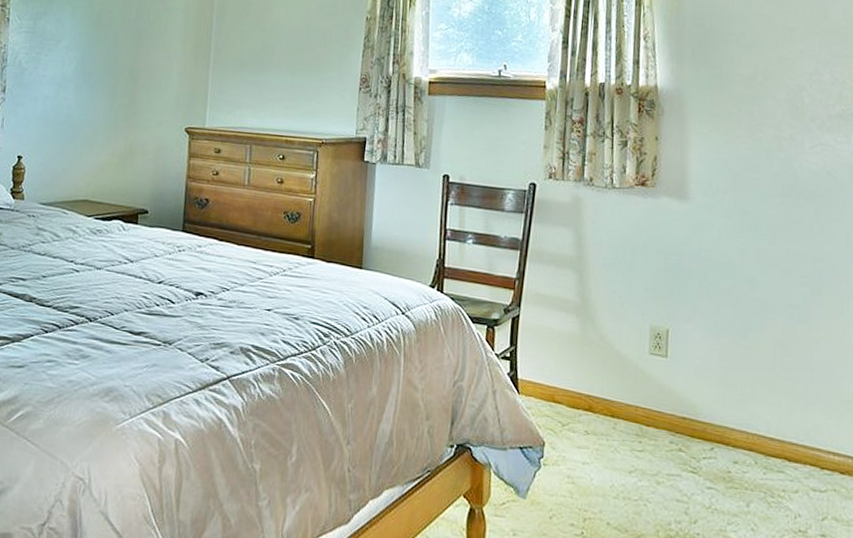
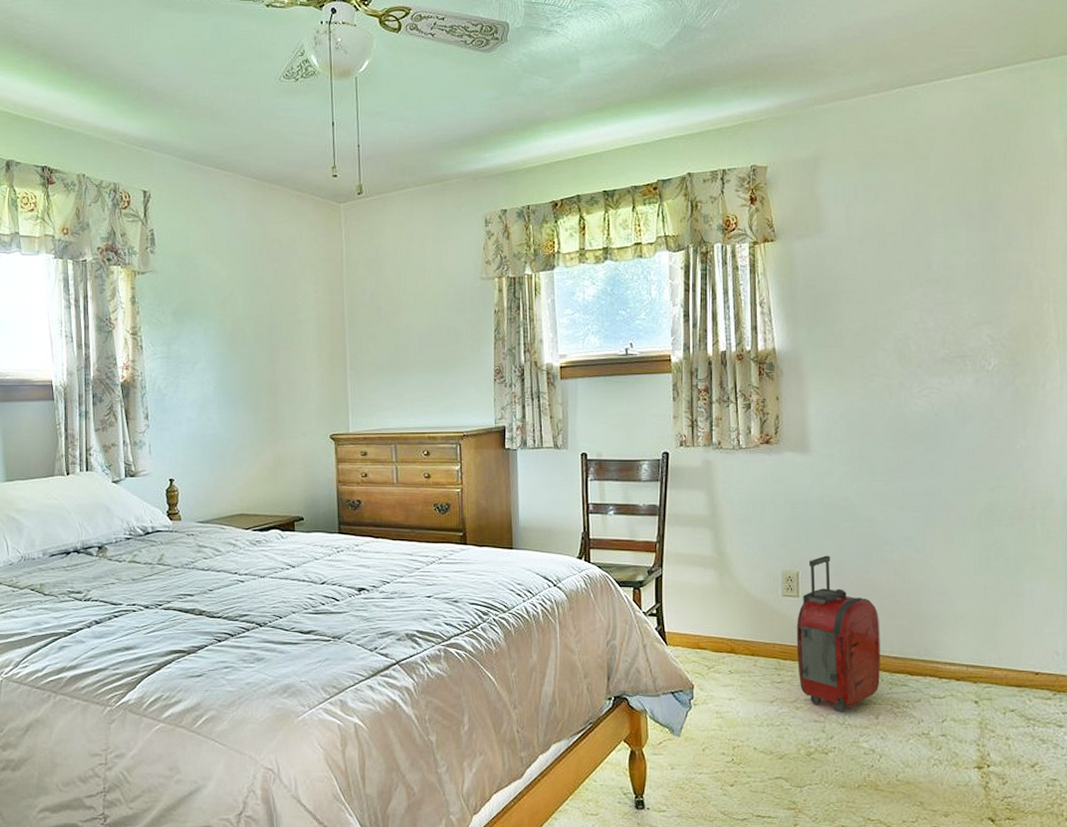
suitcase: none [661,314,756,494] -> present [796,555,880,712]

